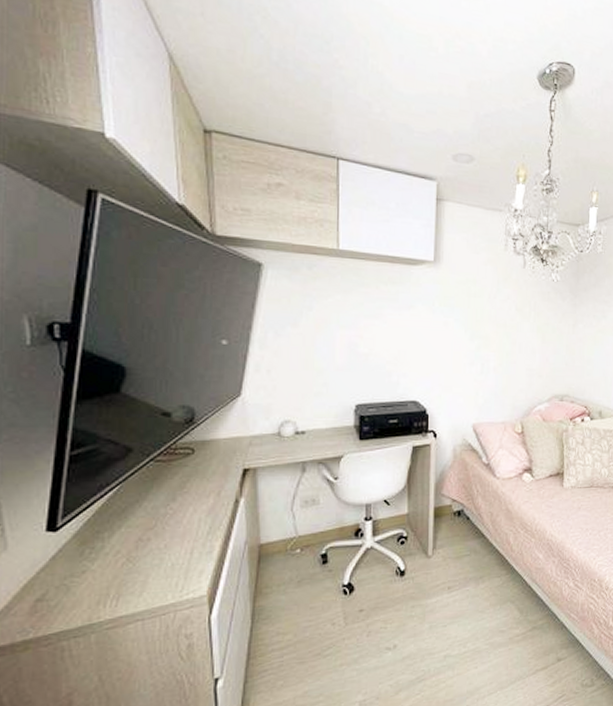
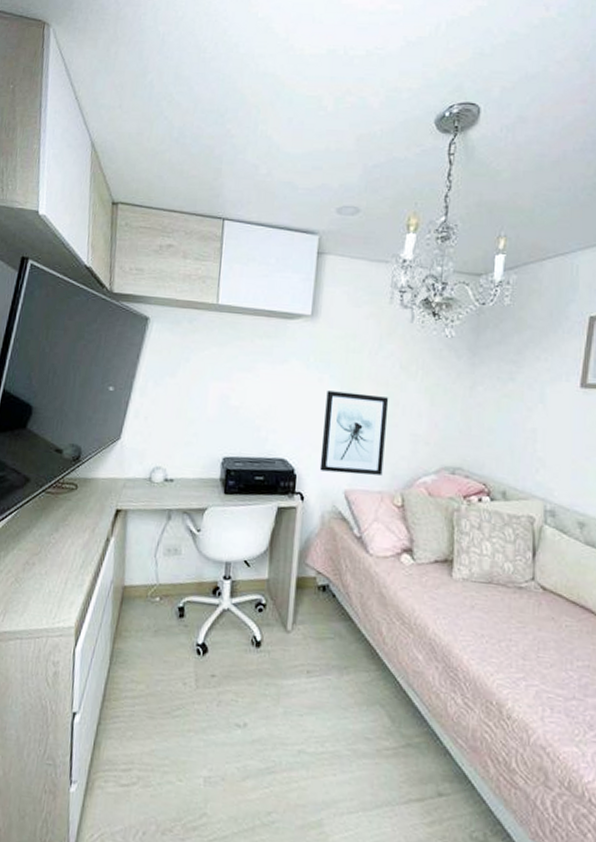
wall art: none [449,334,508,409] -> present [319,390,389,476]

